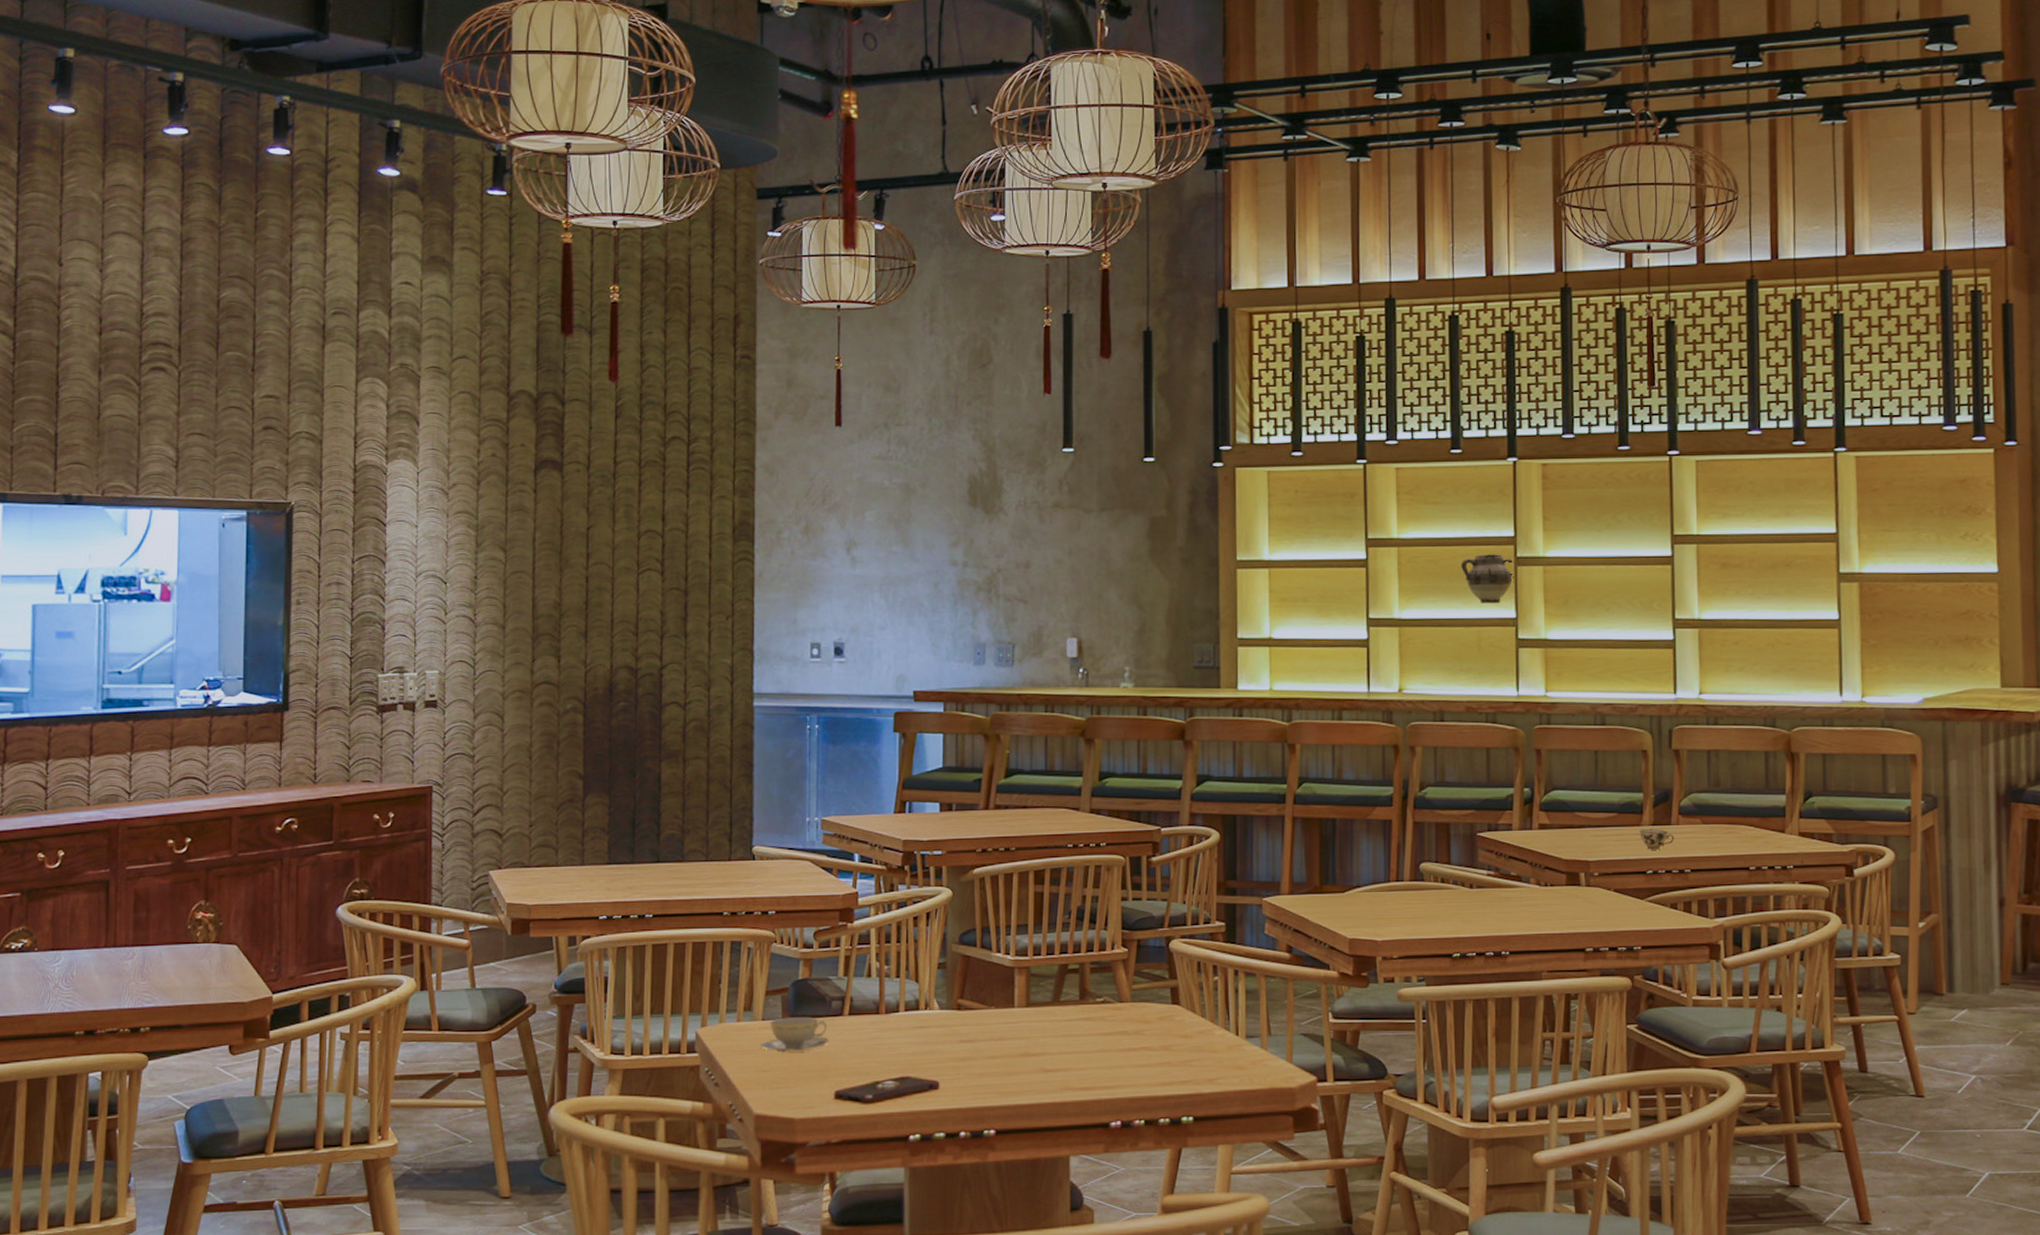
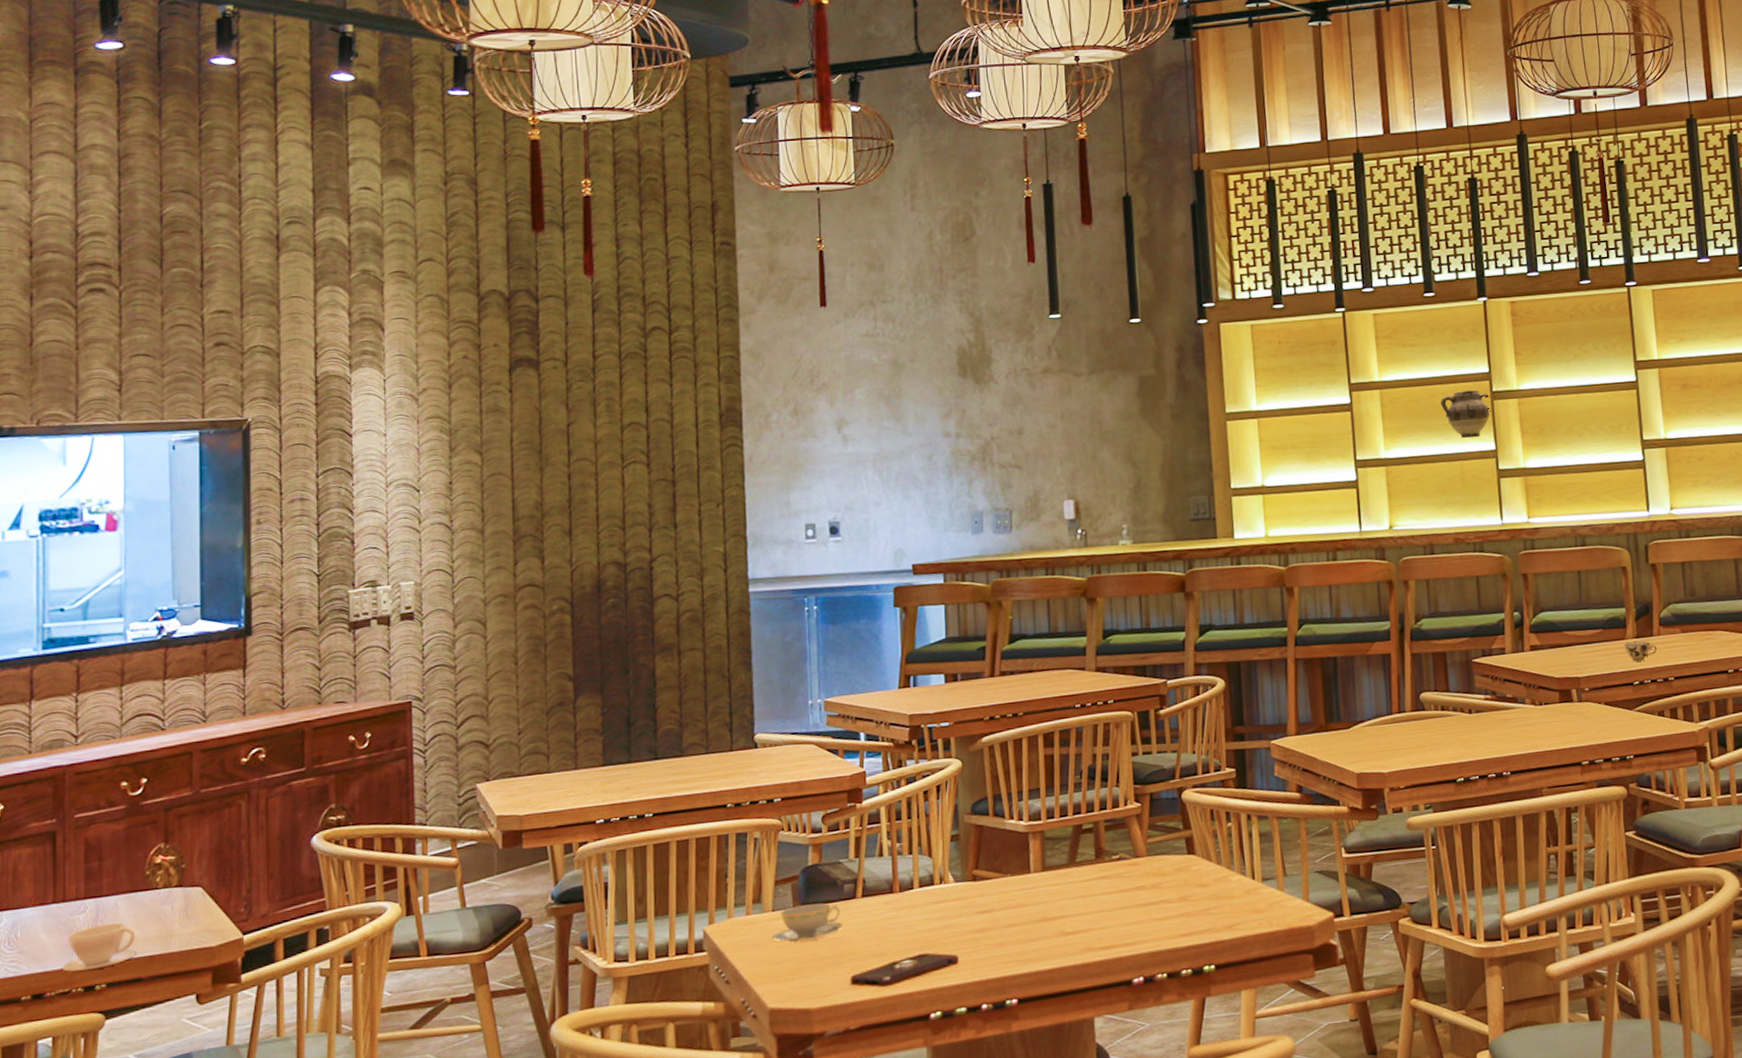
teacup: none [111,971,177,1014] -> present [61,922,136,972]

